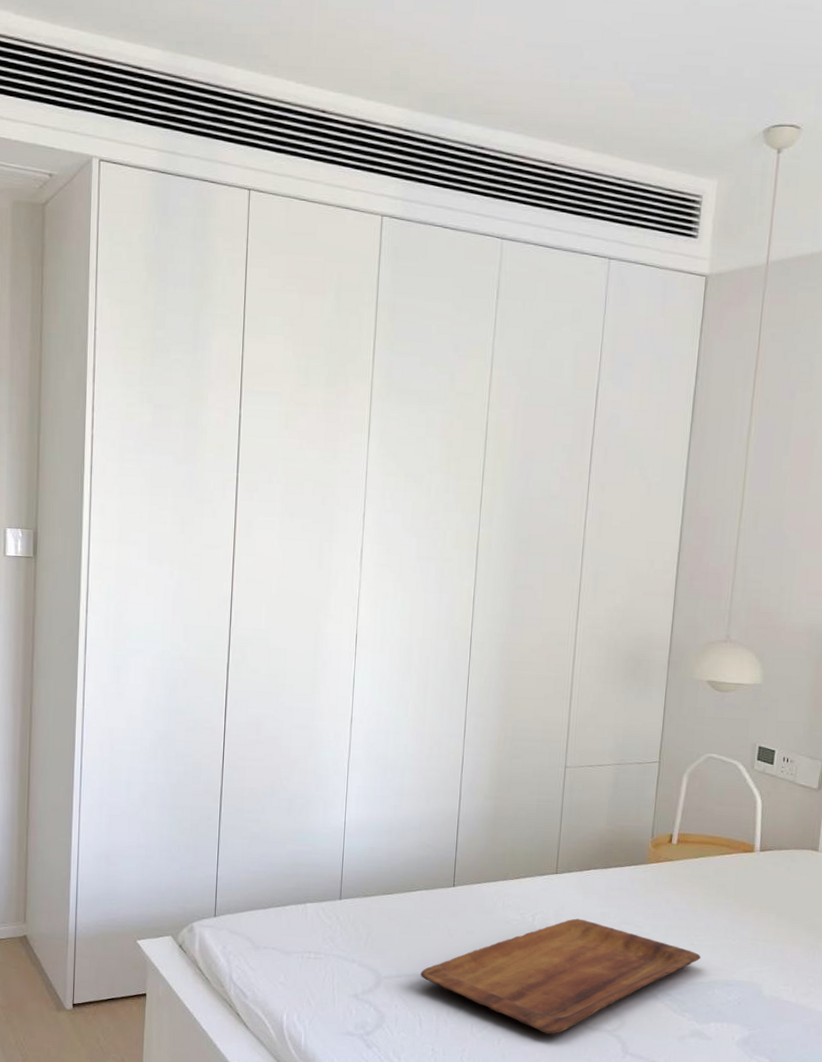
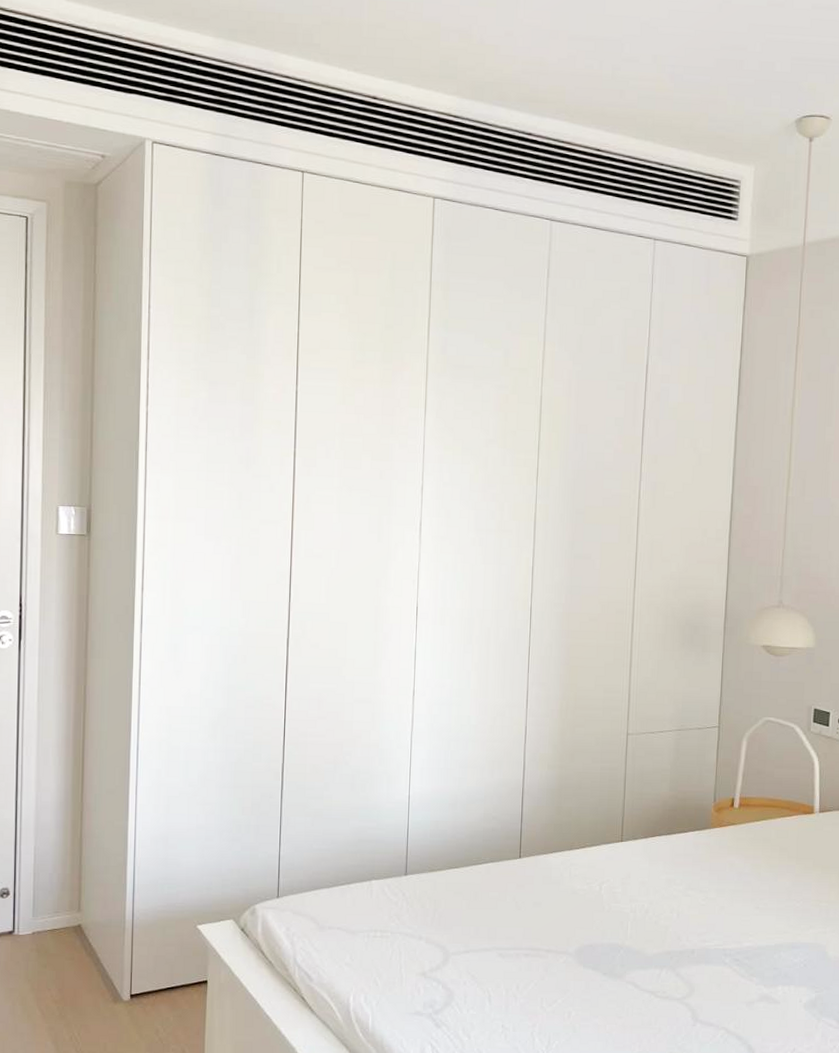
tray: present [420,918,701,1035] -> none [488,886,766,1006]

